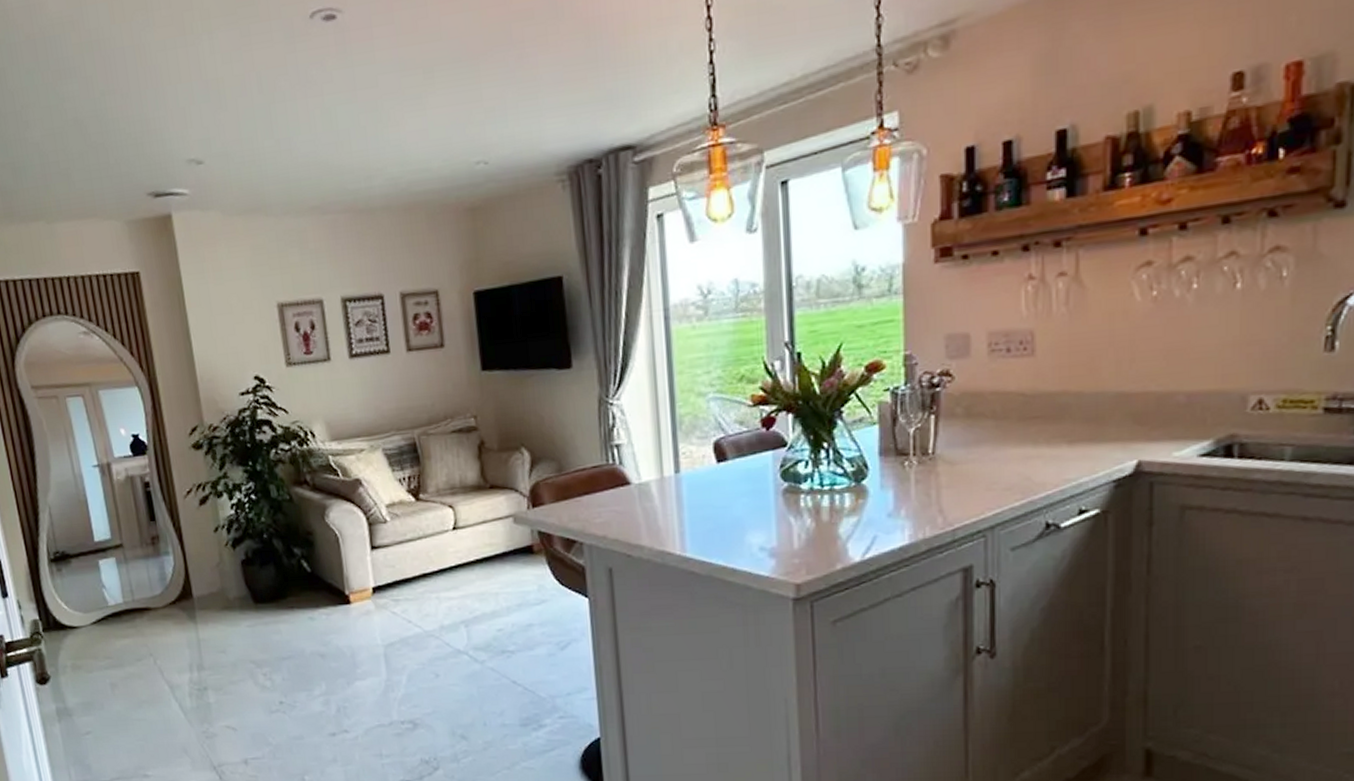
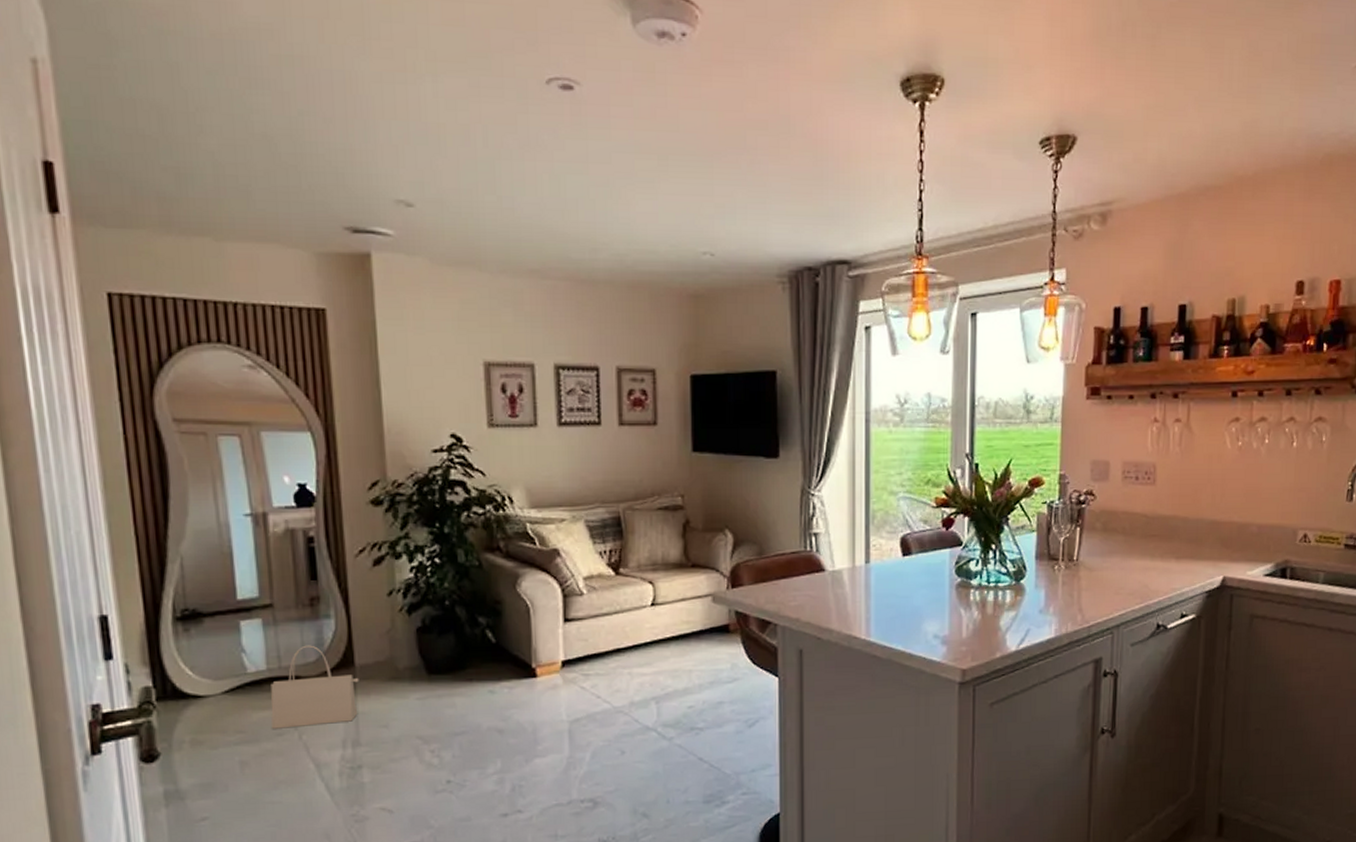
tote bag: none [128,579,200,655] -> present [271,645,359,729]

